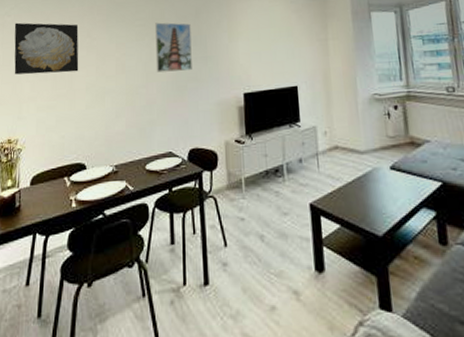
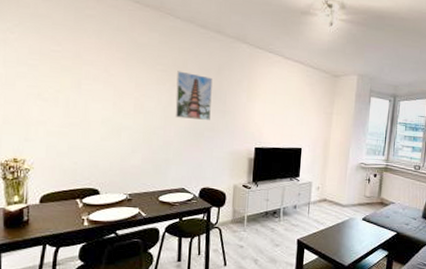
wall art: present [14,22,79,75] -> none [19,42,95,104]

